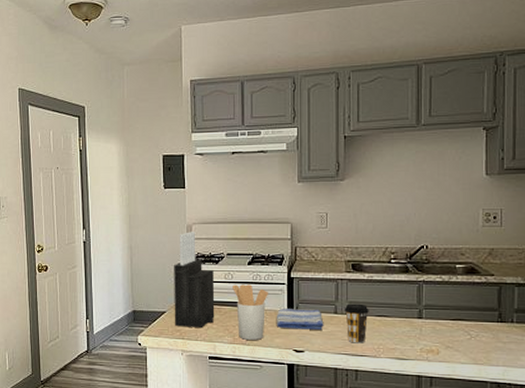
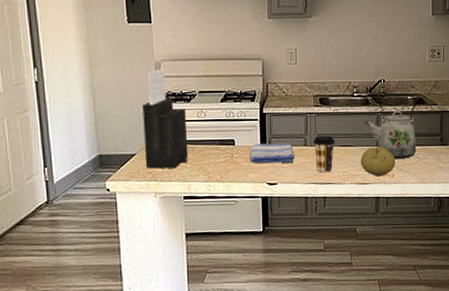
utensil holder: present [232,284,268,340] -> none [205,122,241,177]
fruit: none [399,319,441,353] -> present [361,146,396,177]
kettle: none [403,260,468,335] -> present [364,92,417,160]

